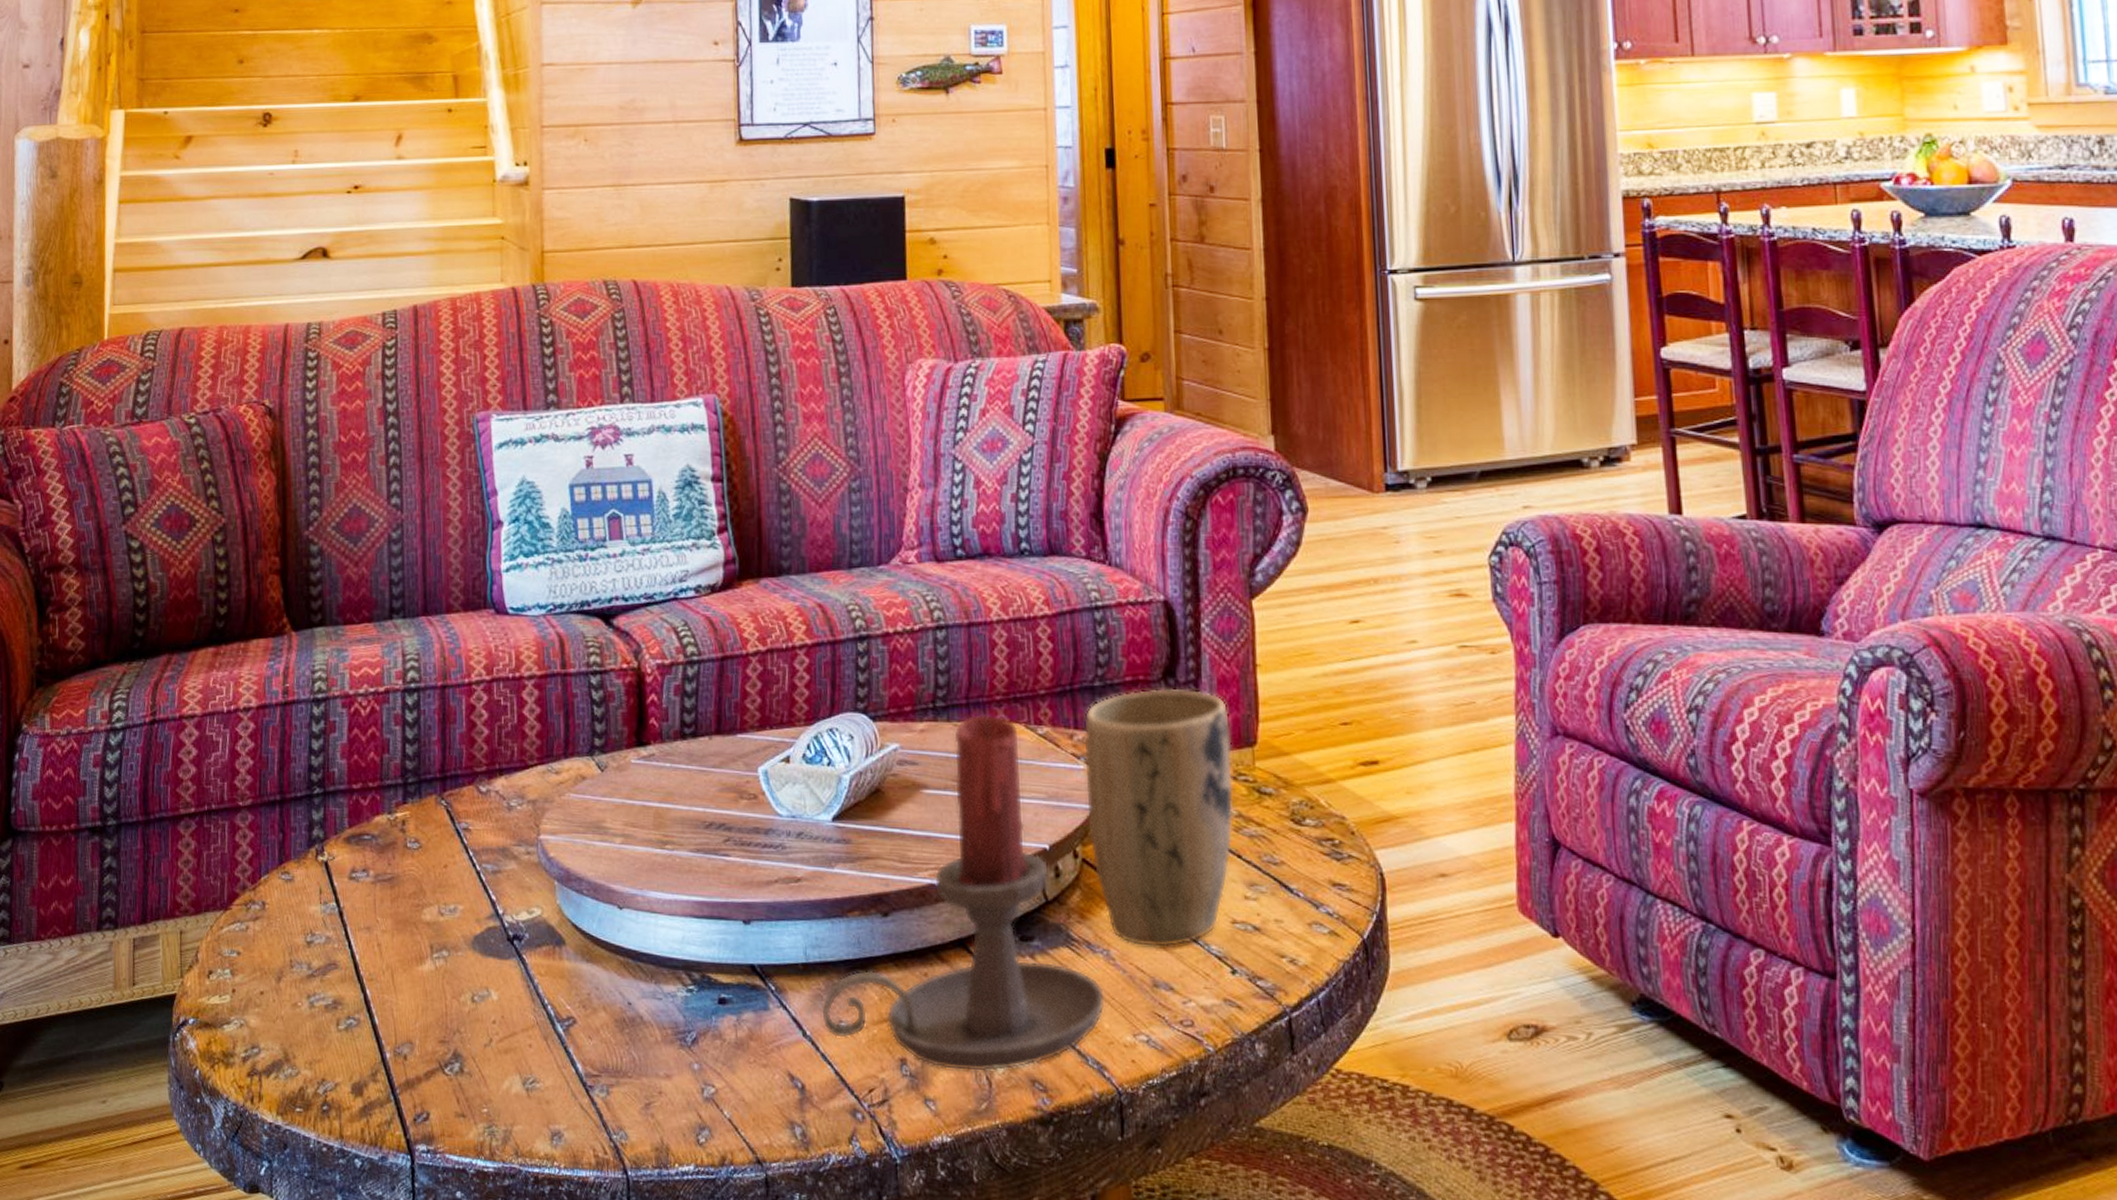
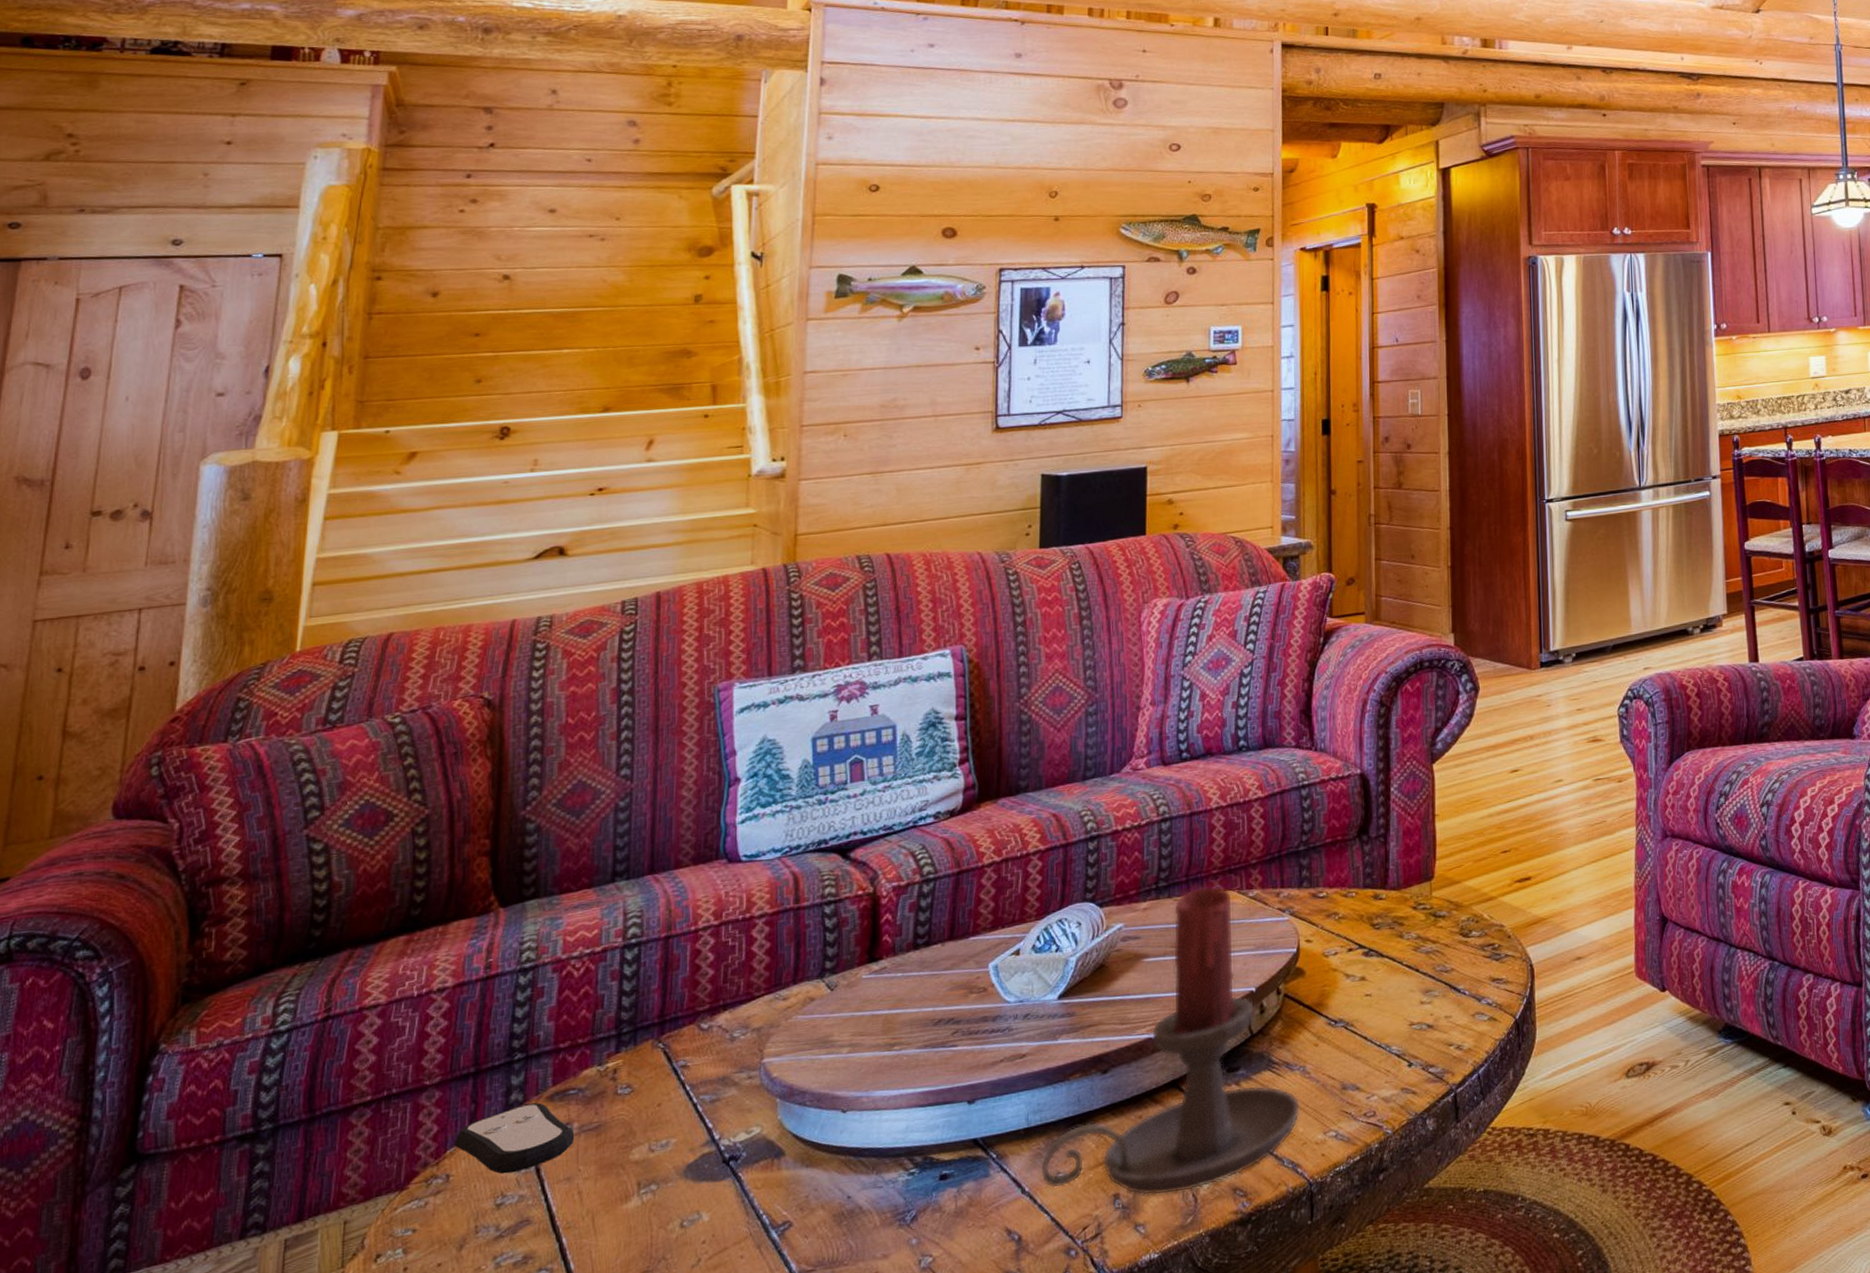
remote control: none [267,842,372,912] -> present [454,1102,575,1174]
plant pot: present [1083,687,1234,948] -> none [1288,841,1415,1059]

